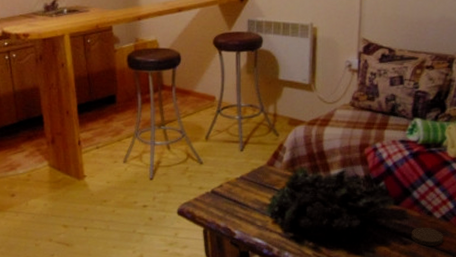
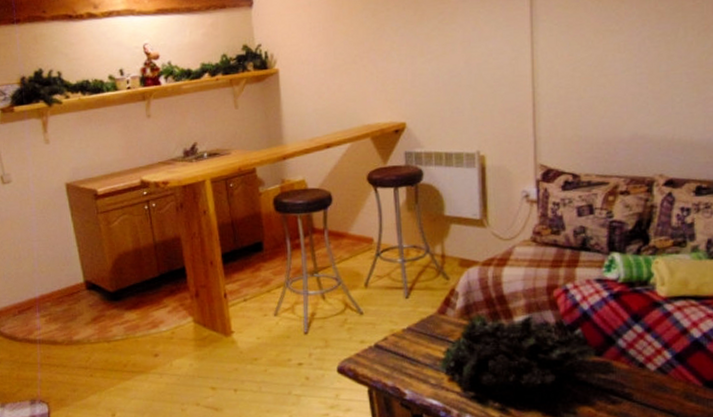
coaster: present [411,227,444,246] -> none [621,382,662,405]

